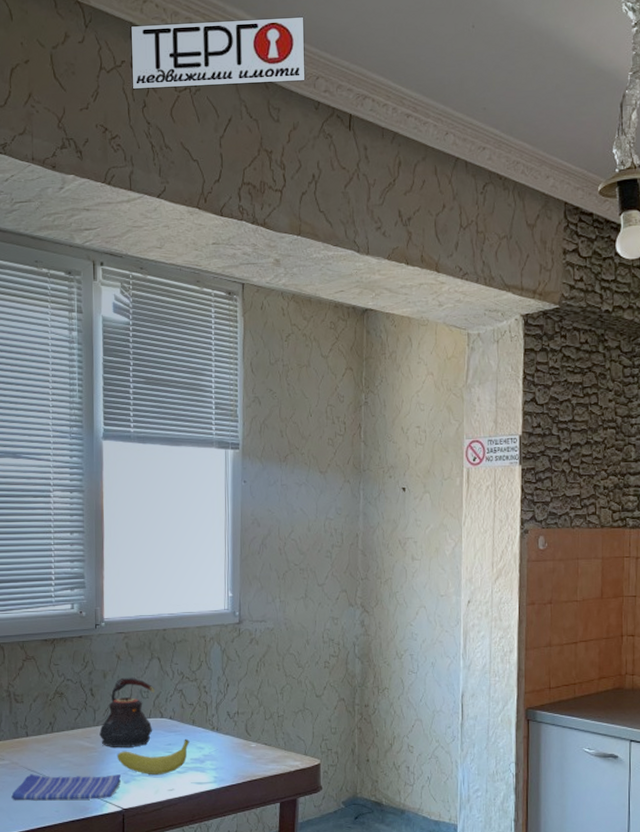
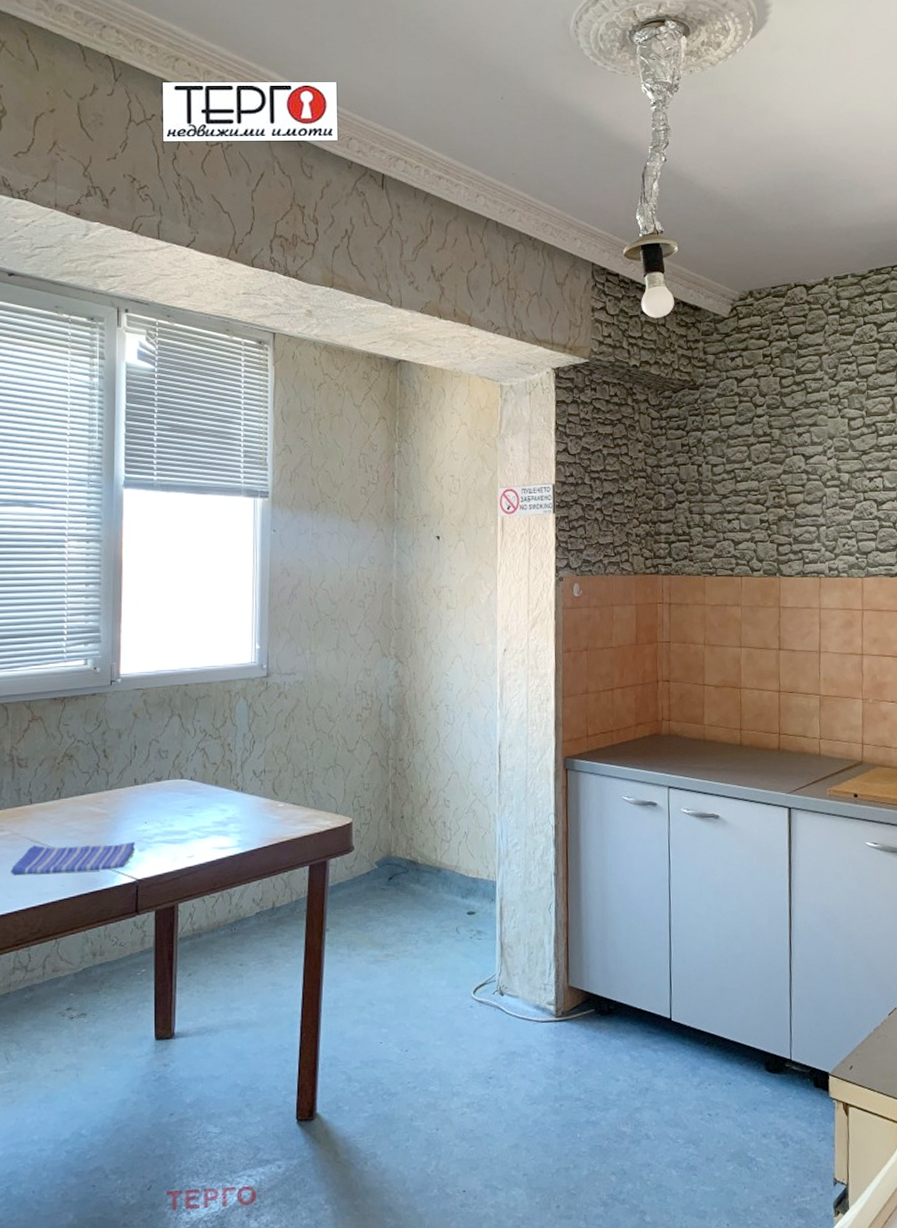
teapot: present [99,677,156,747] -> none [113,736,175,813]
fruit: present [118,738,190,775] -> none [132,800,212,841]

